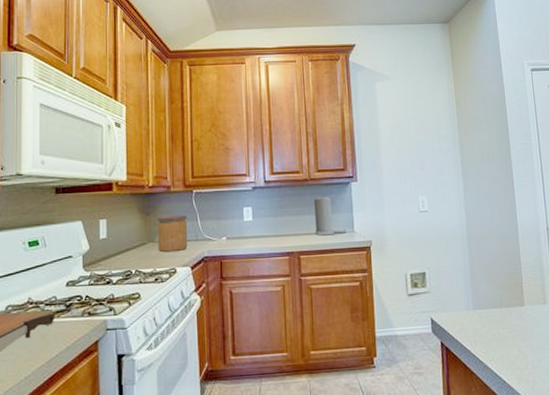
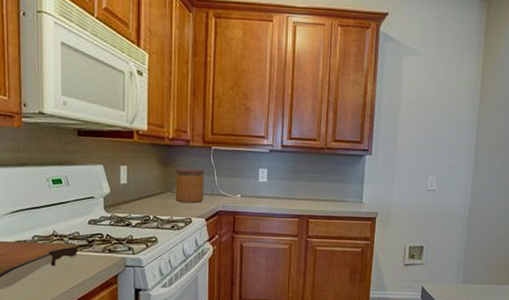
paper towel: present [313,197,347,236] -> none [325,167,355,204]

